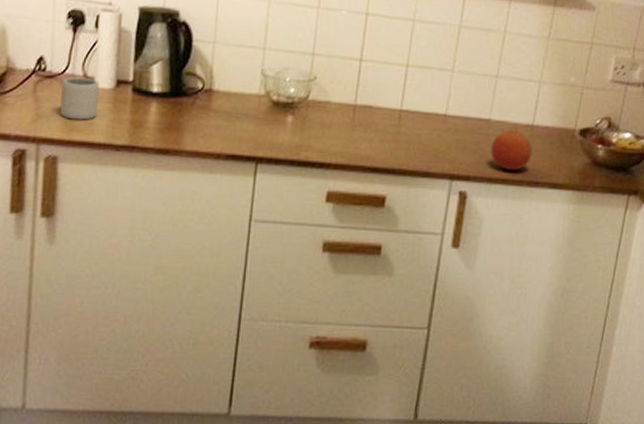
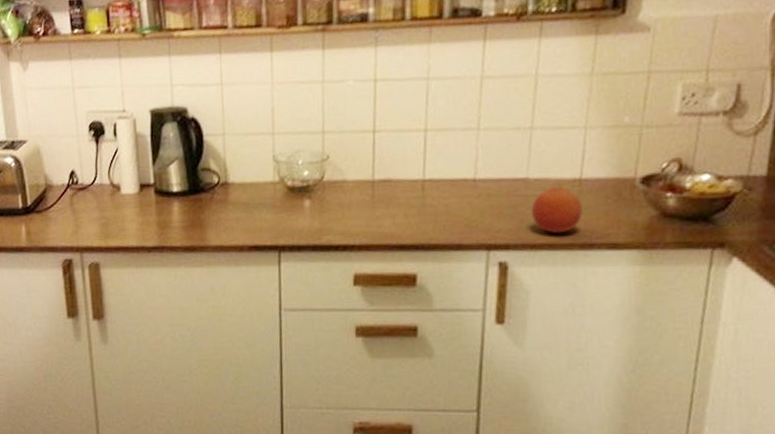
cup: present [60,77,99,120] -> none [93,185,127,227]

